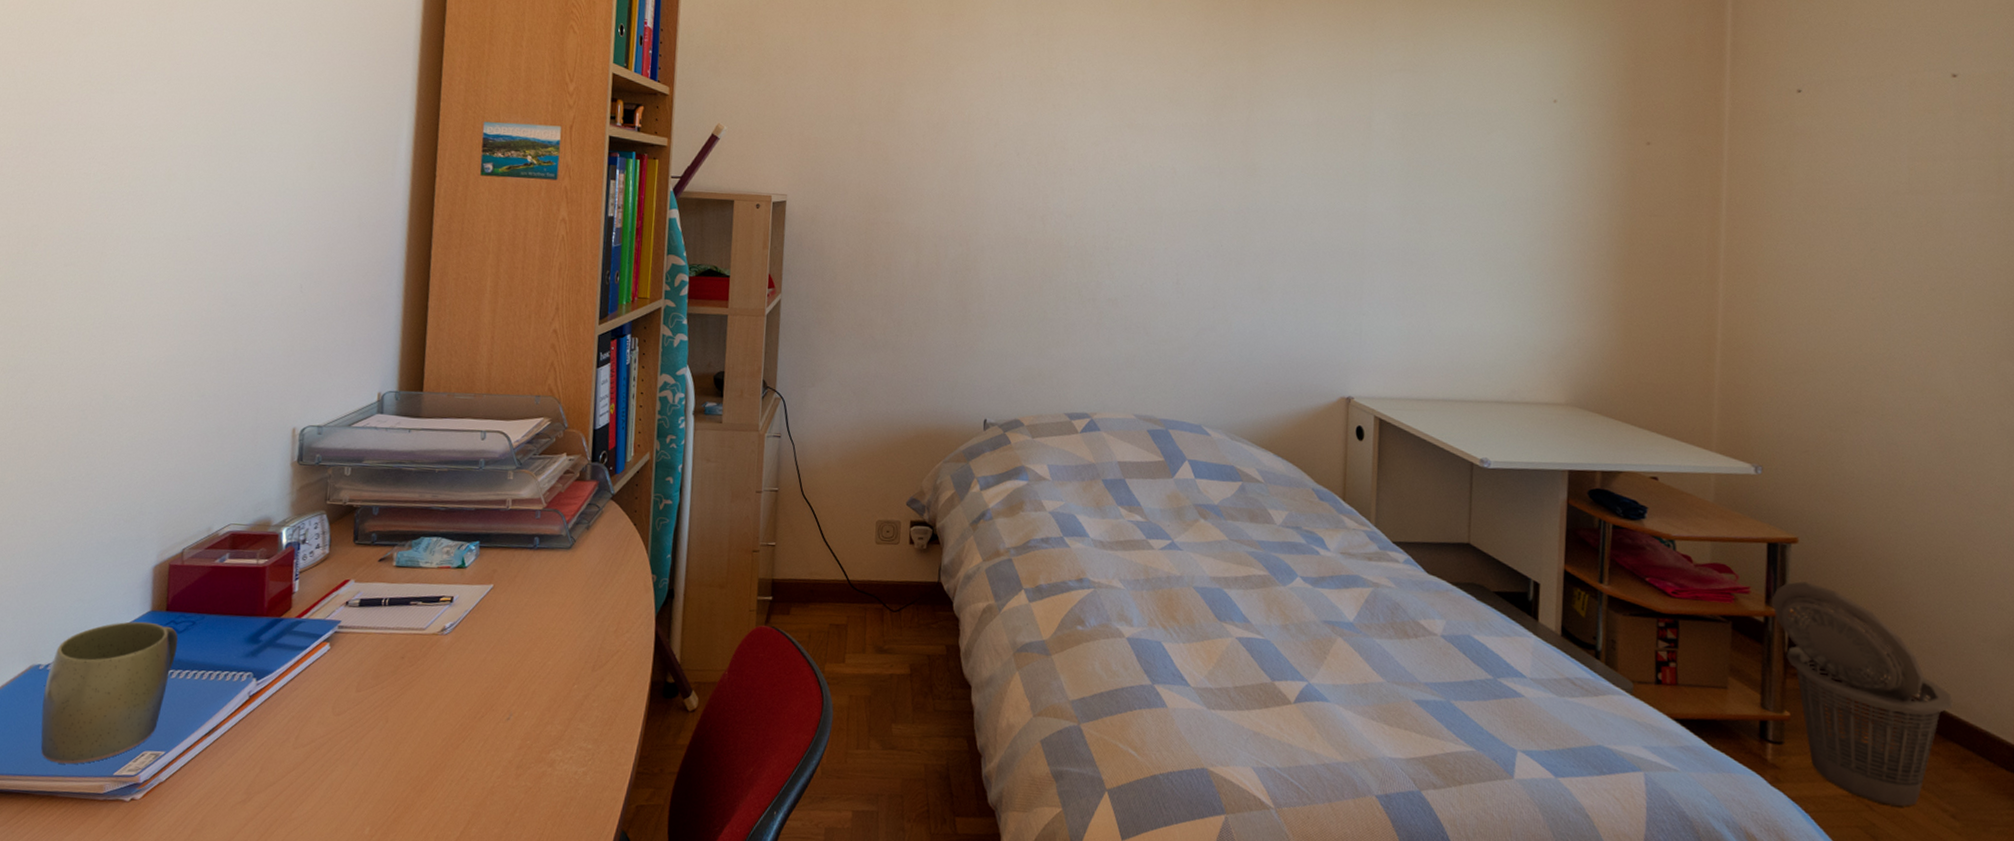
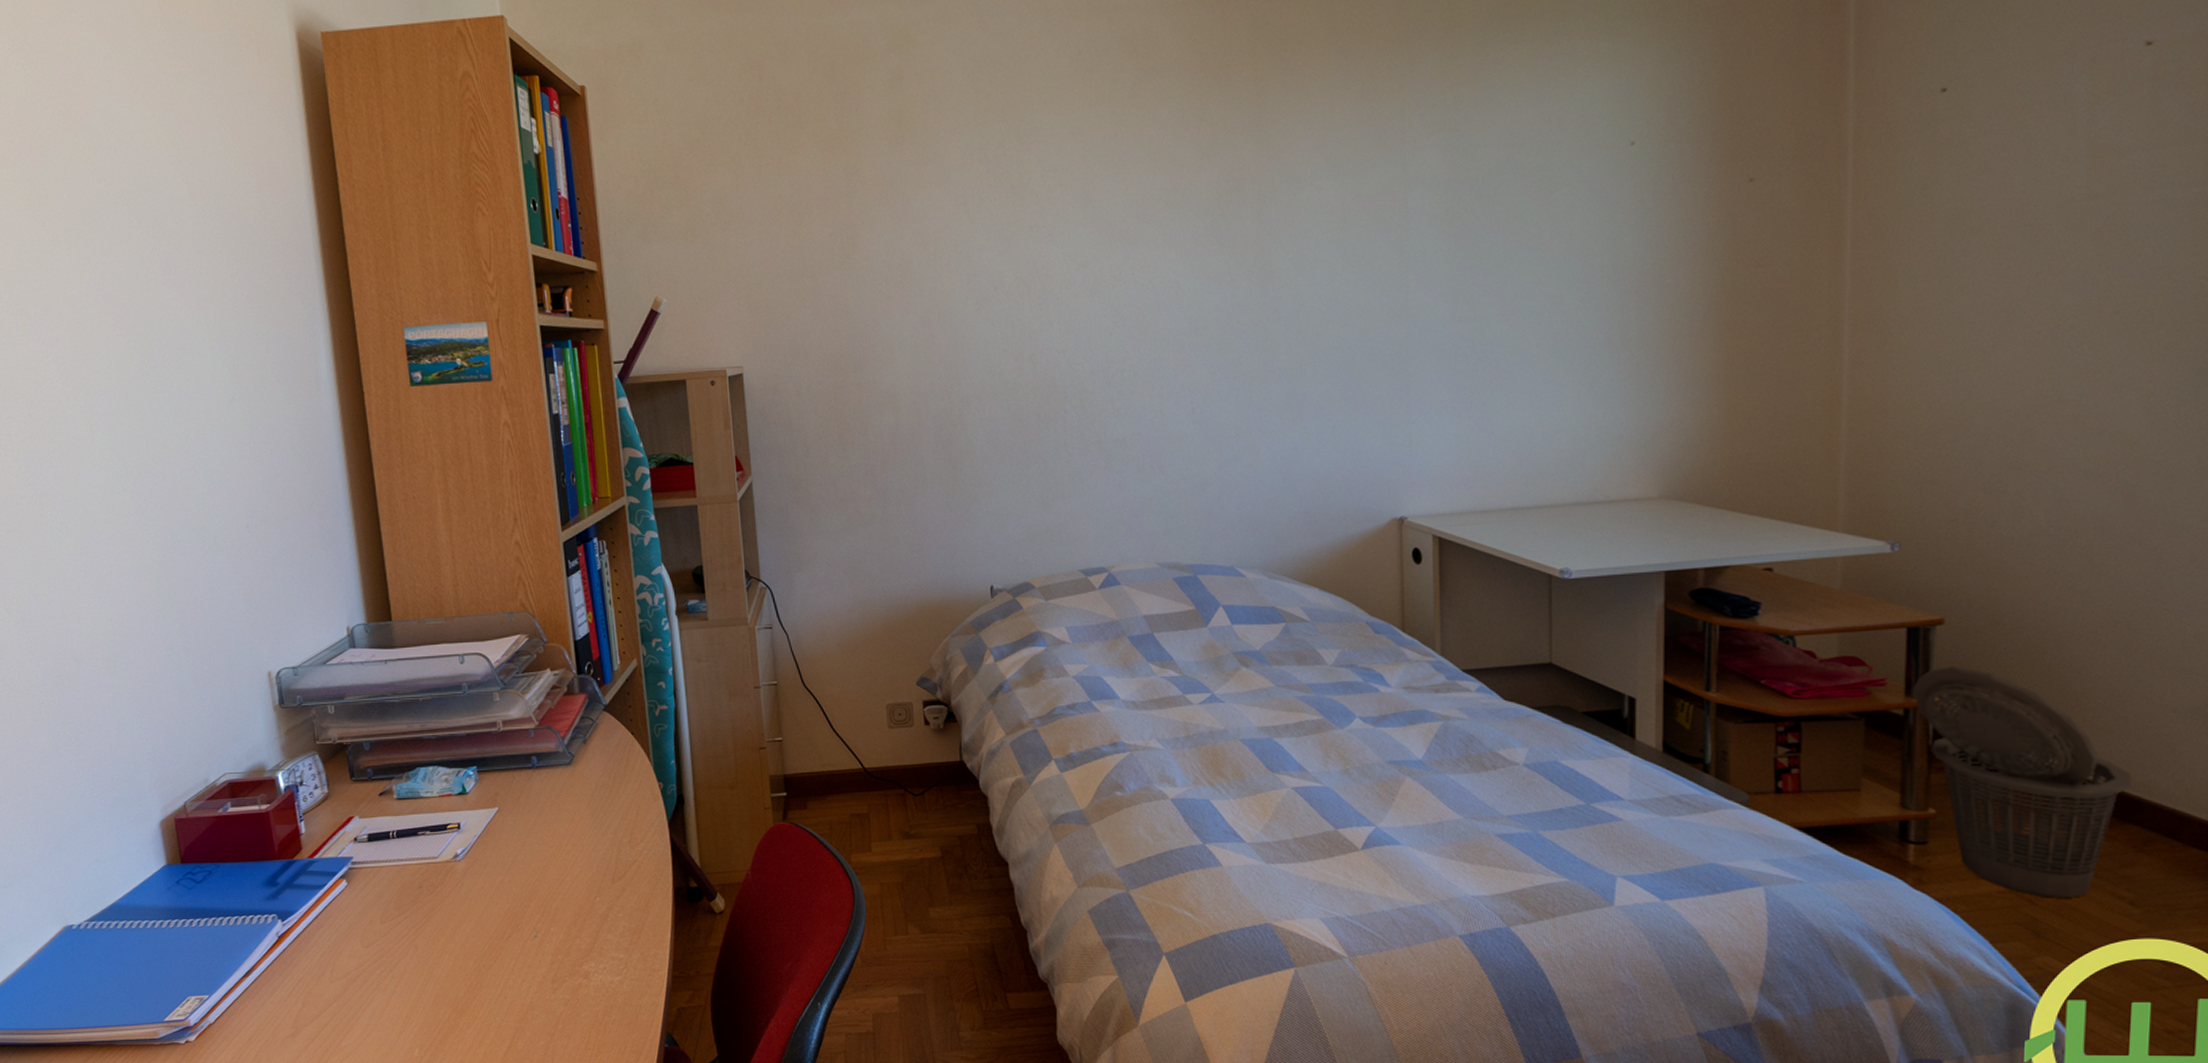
mug: present [41,621,179,765] -> none [81,875,200,1015]

